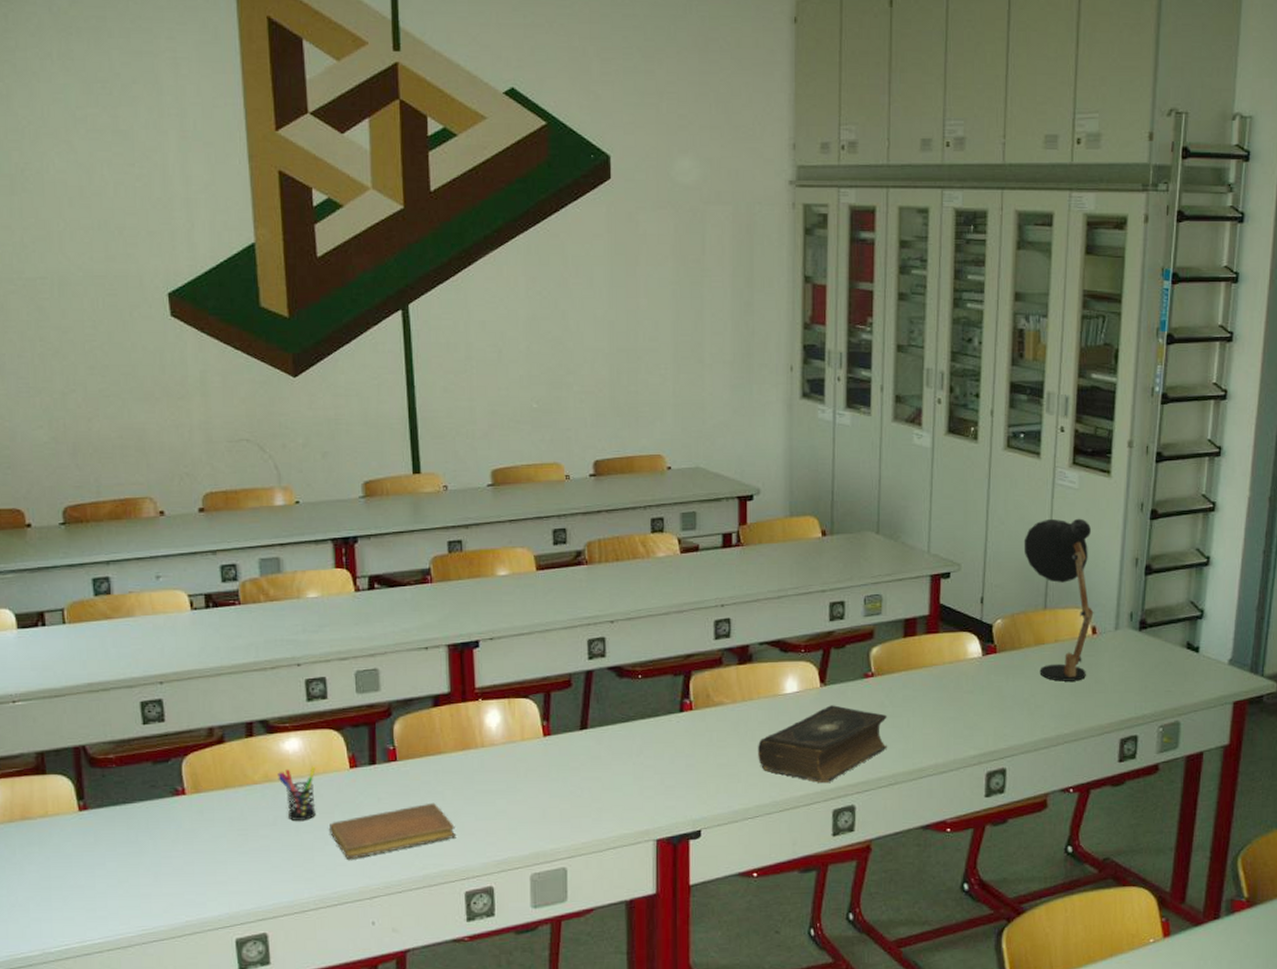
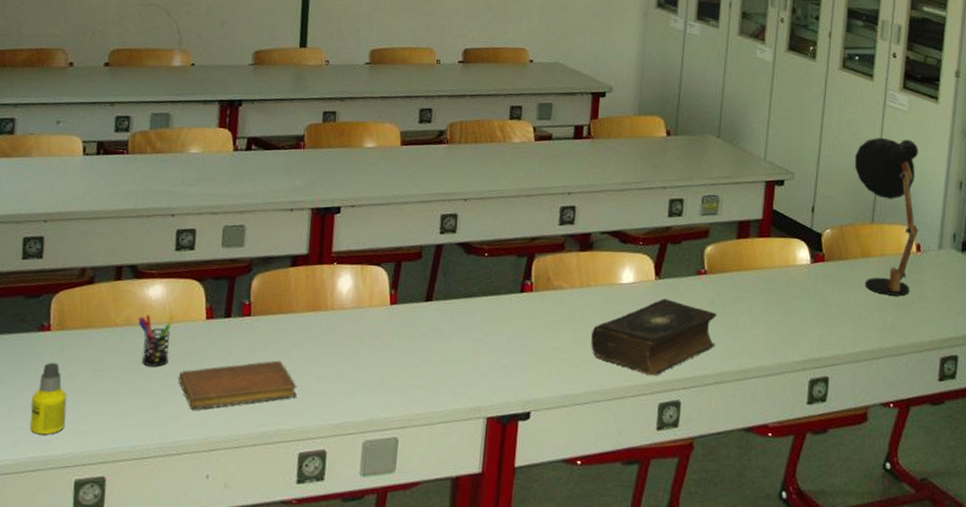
bottle: none [178,826,217,898] -> present [30,362,67,435]

